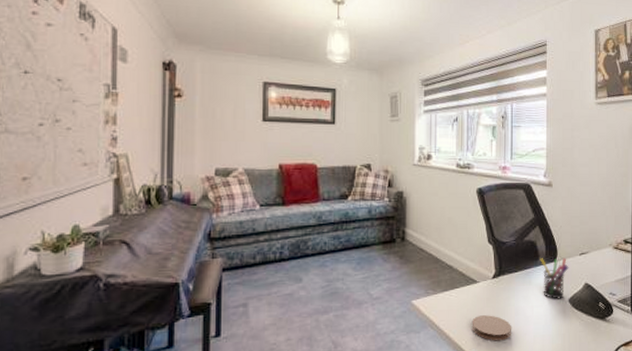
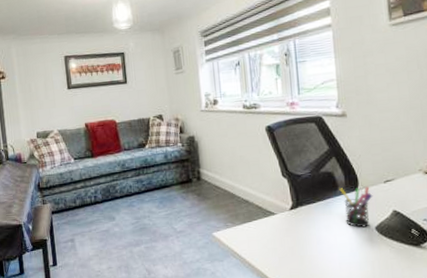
coaster: present [471,315,512,341] -> none [273,244,316,269]

